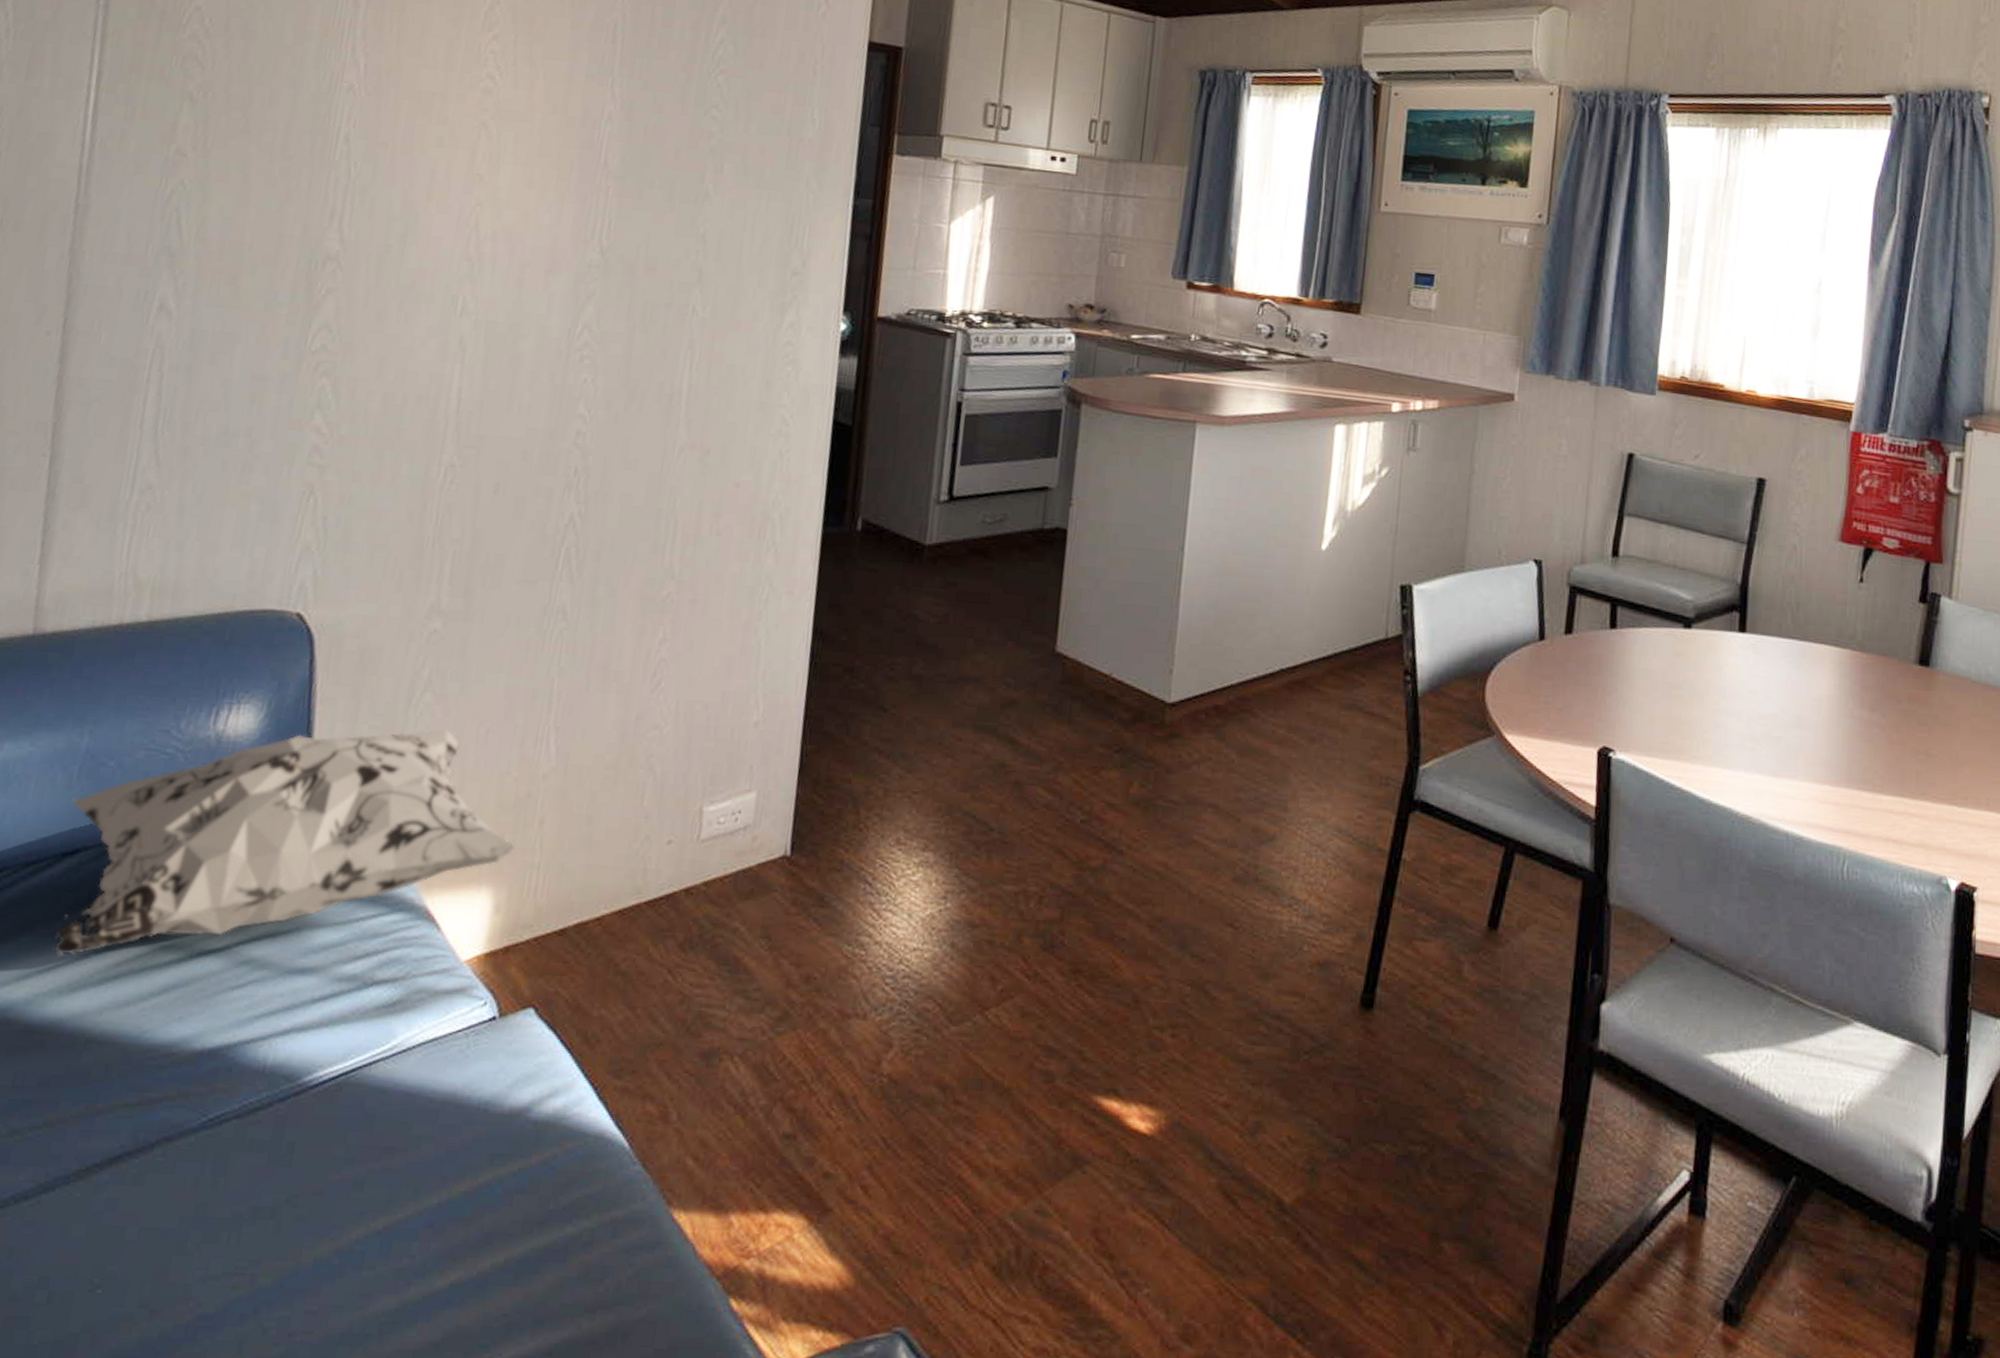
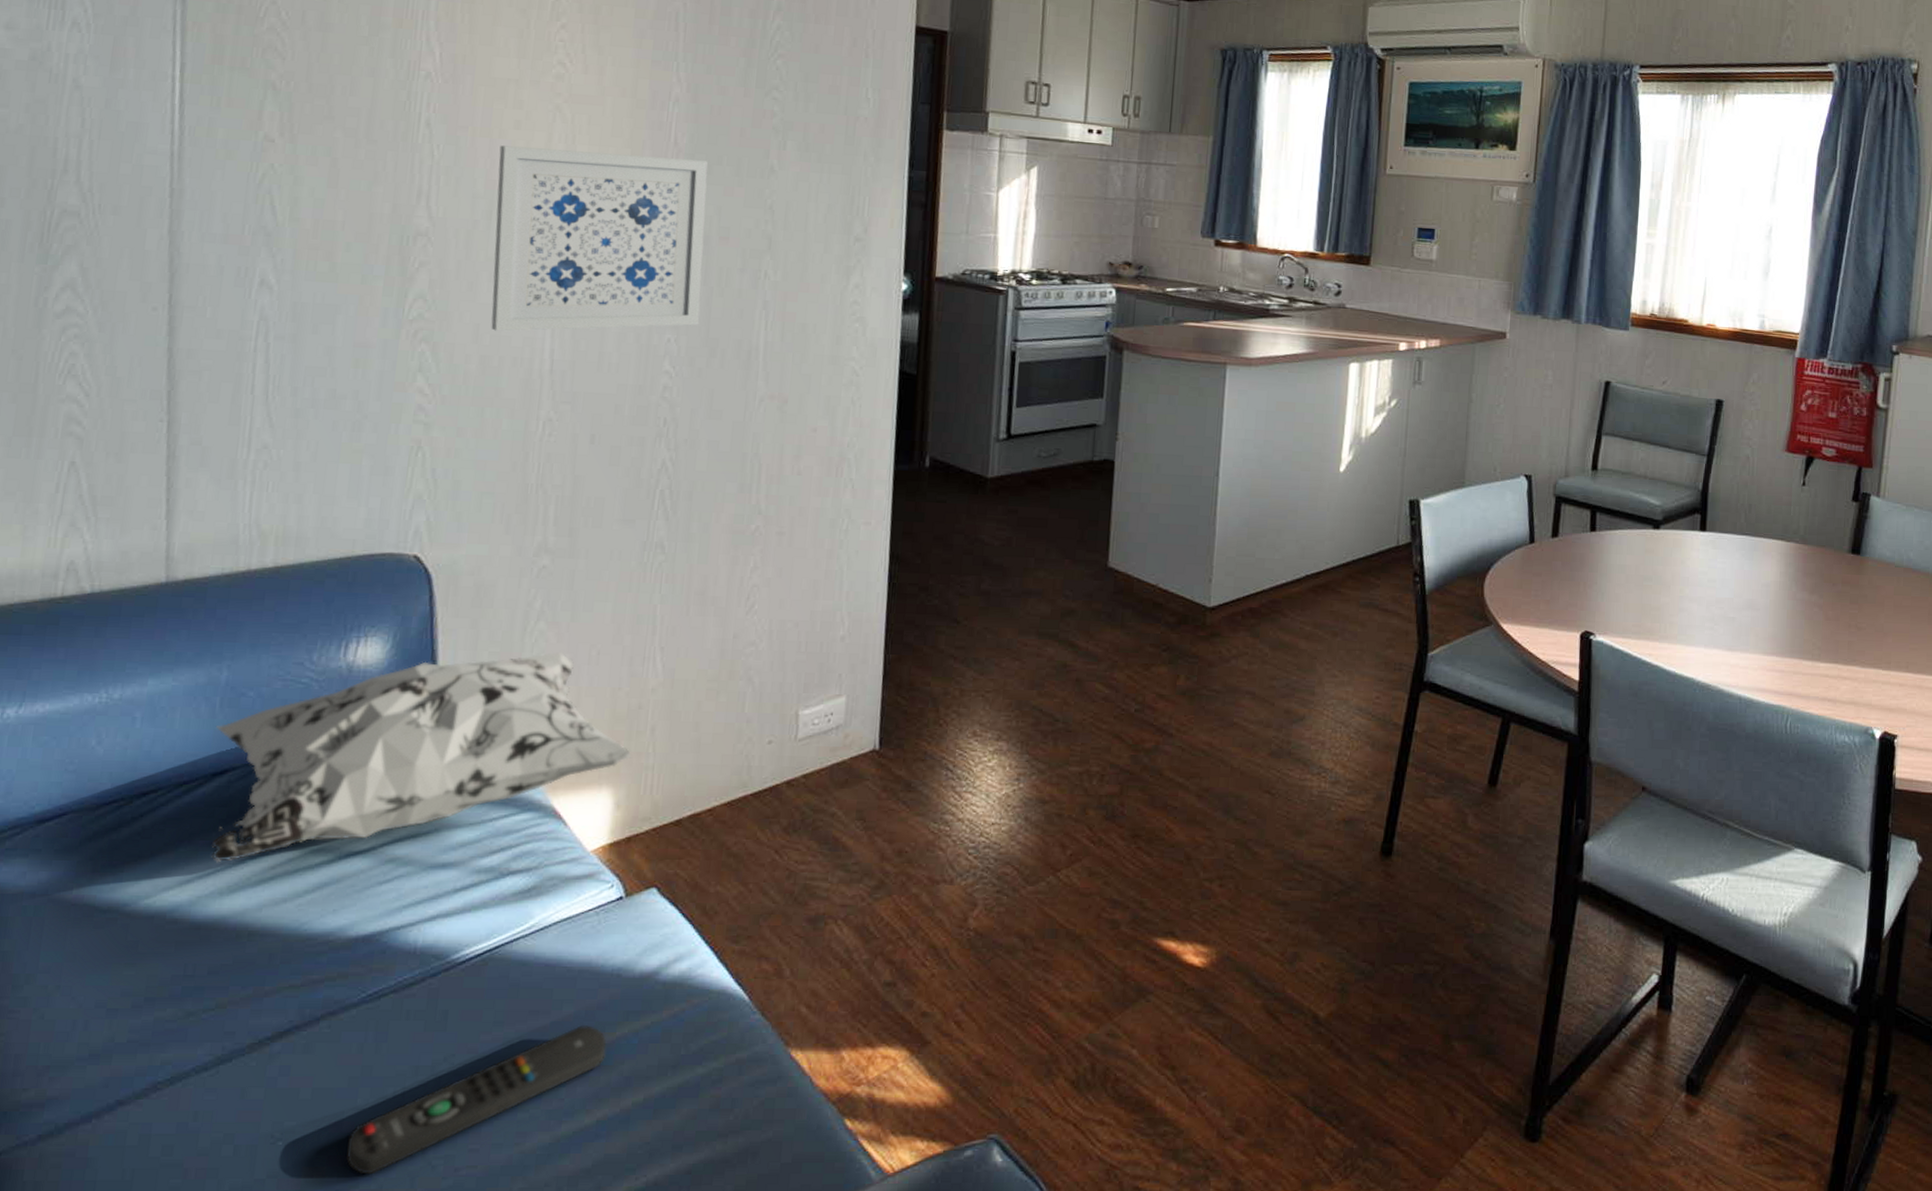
remote control: none [170,1168,467,1335] -> present [346,1025,607,1175]
wall art: none [397,164,639,367] -> present [491,145,708,332]

